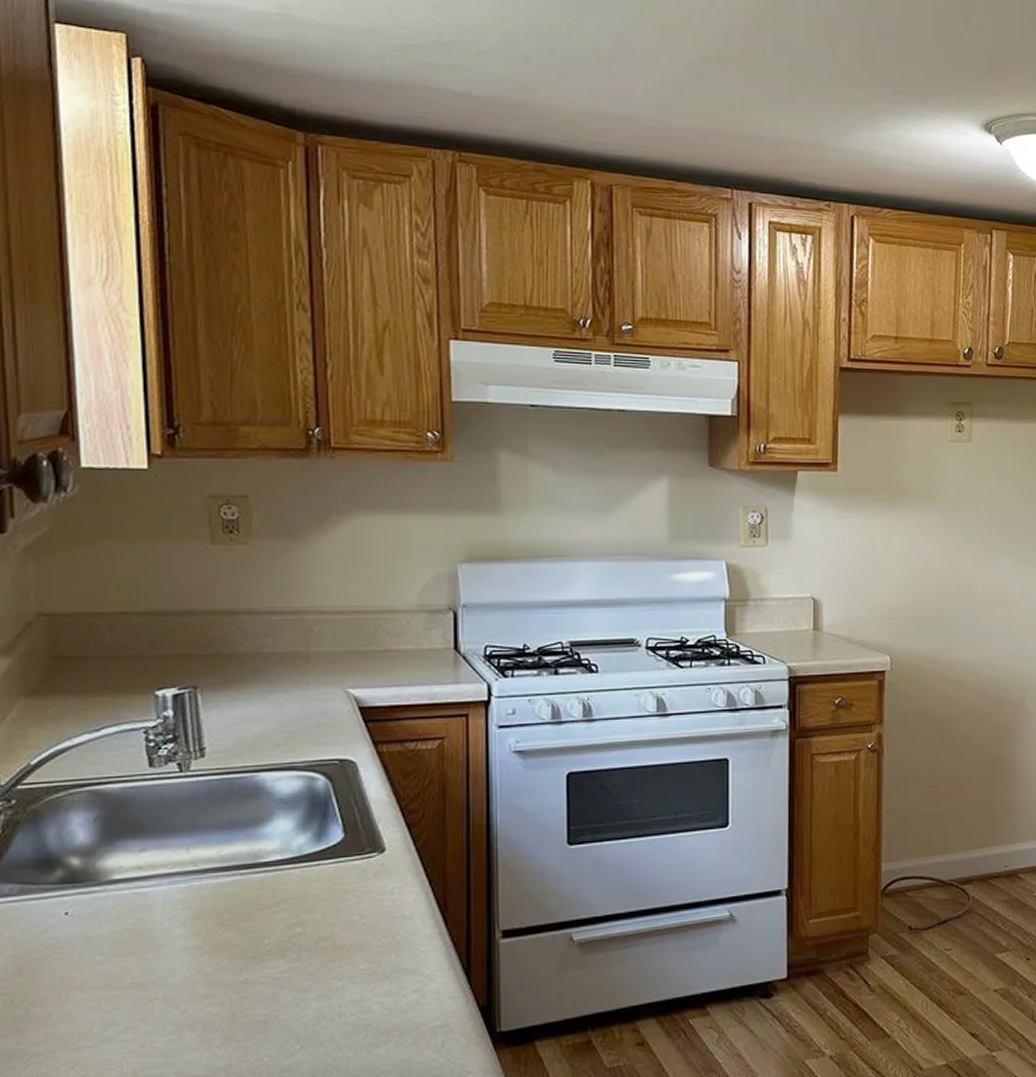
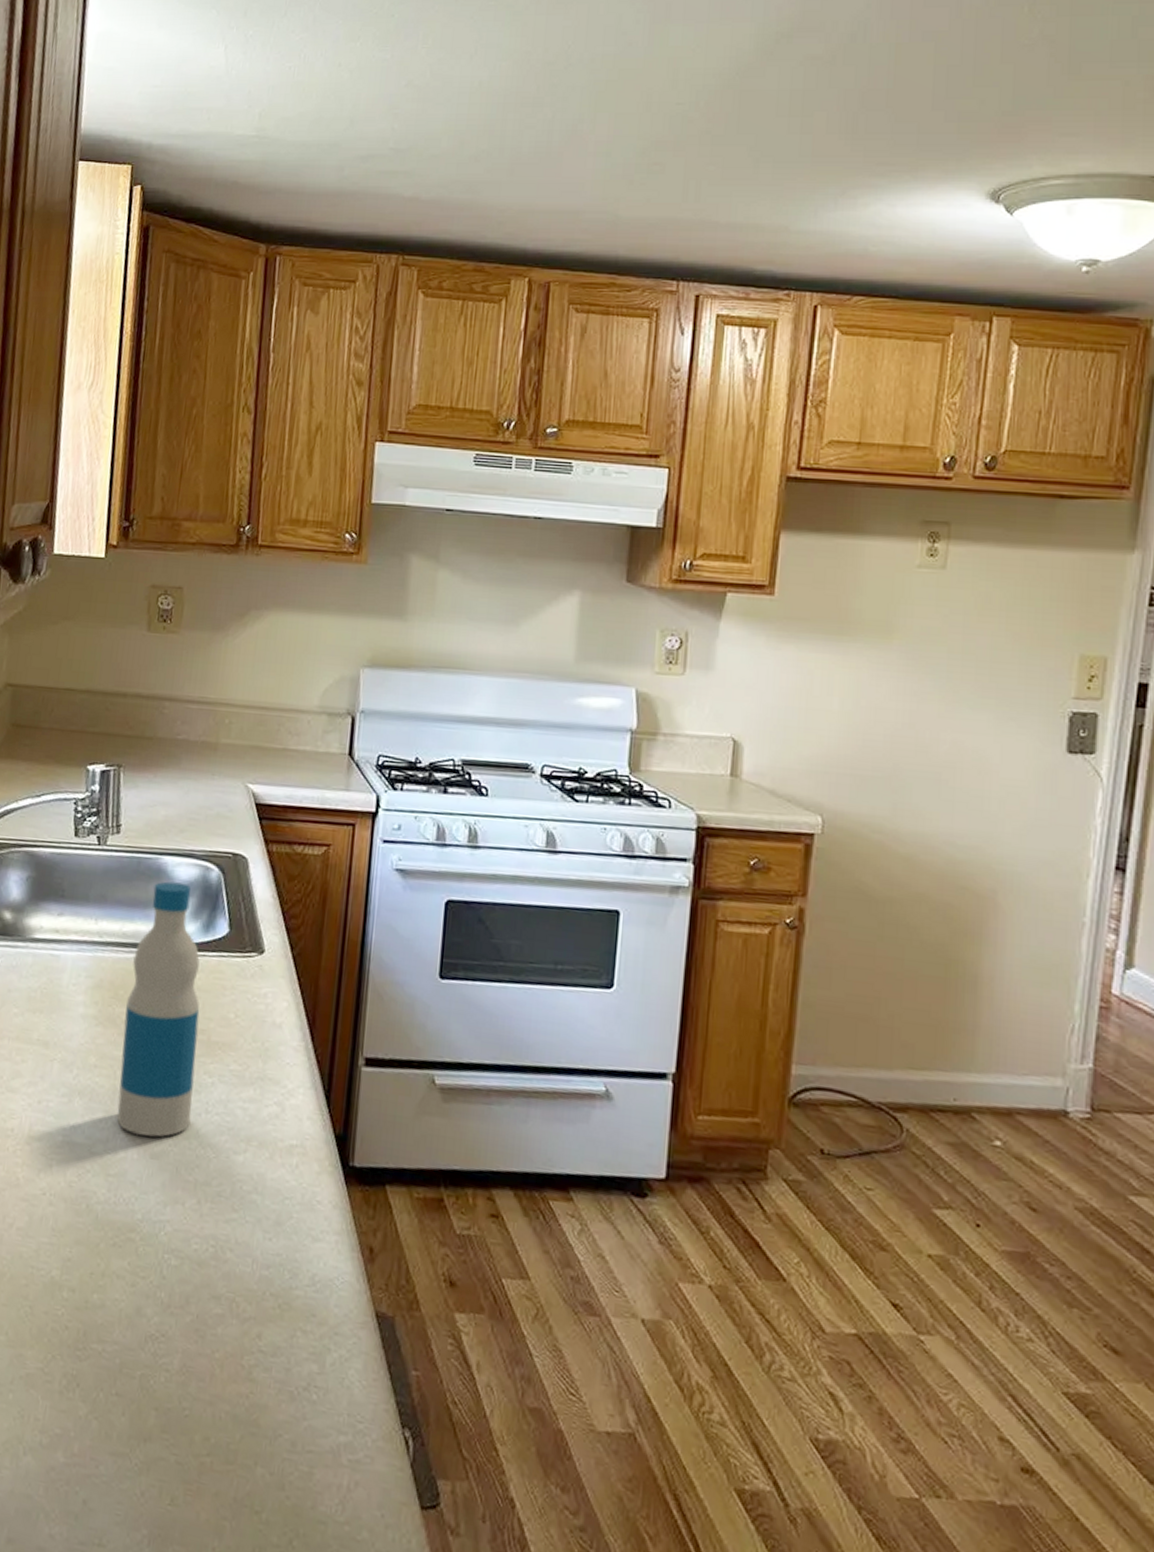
bottle: none [235,797,323,1053] -> present [117,881,200,1137]

